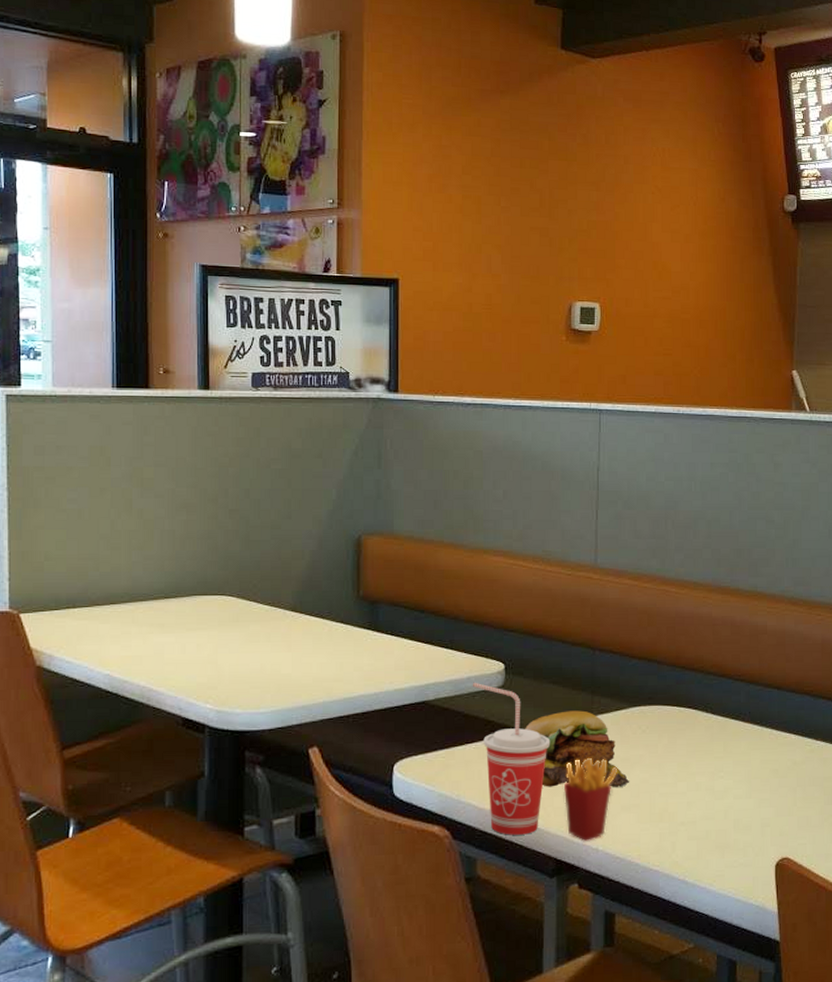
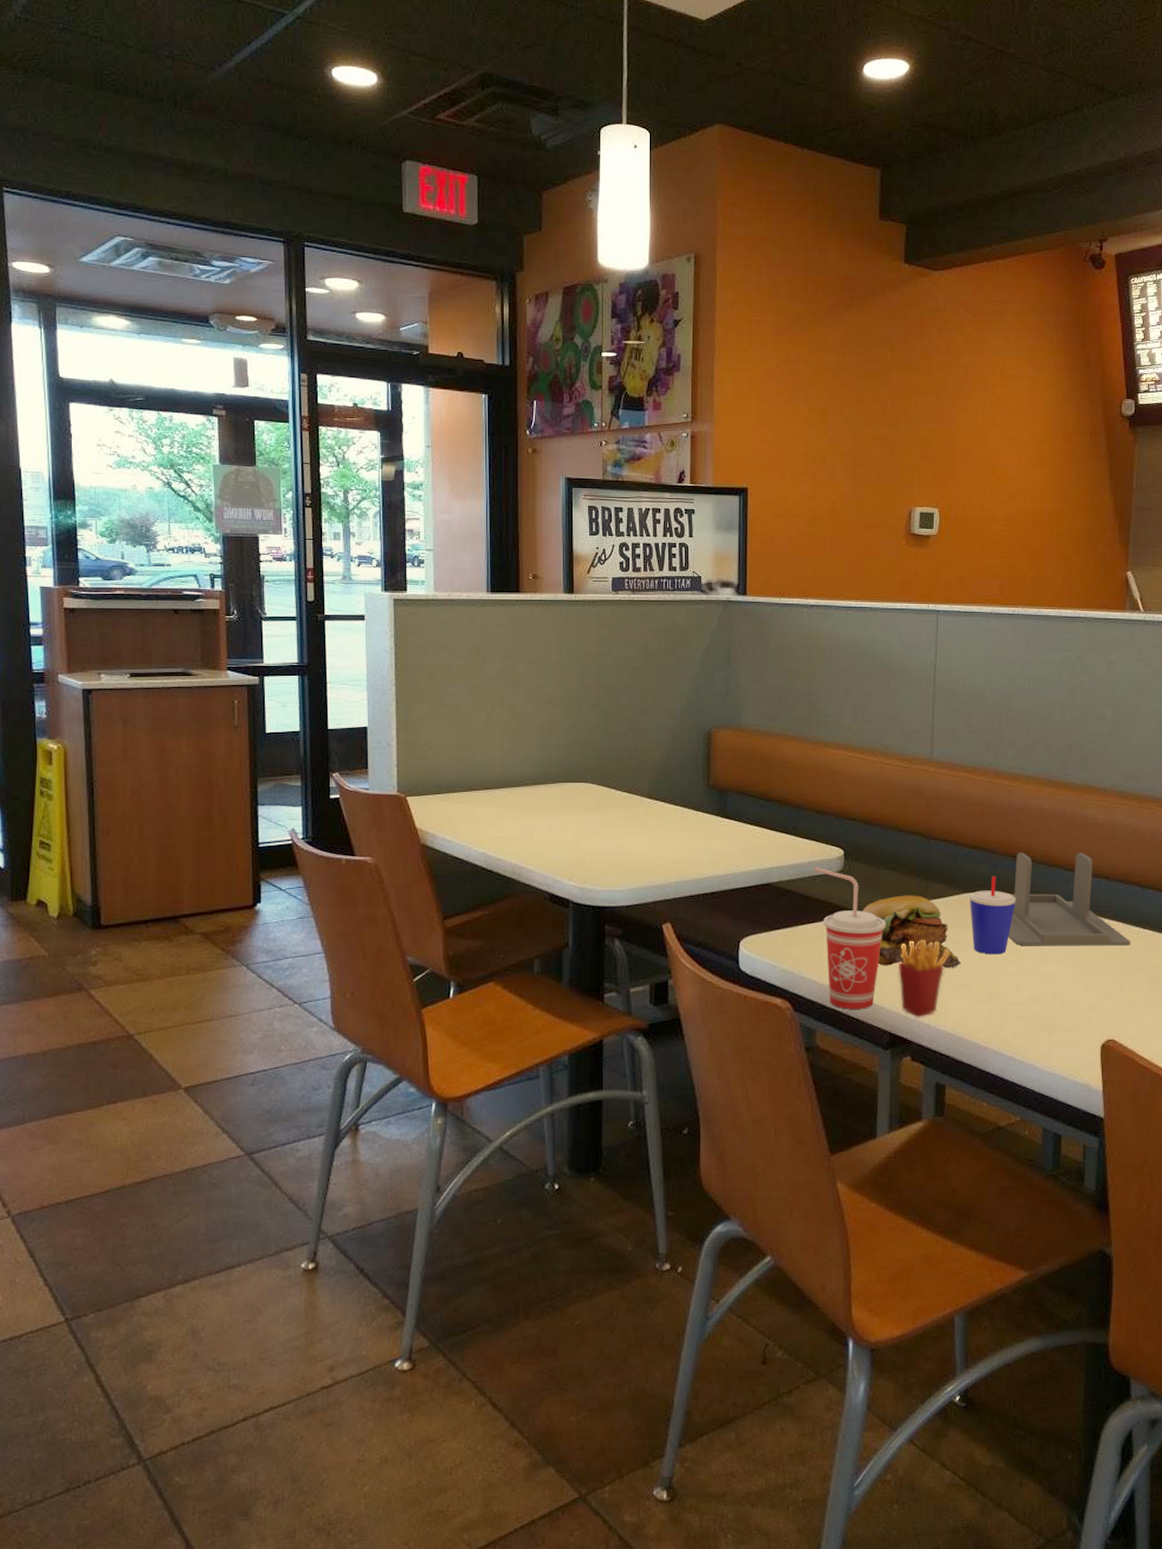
beverage cup: none [638,689,686,772] -> present [970,876,1016,955]
napkin holder: none [678,661,803,762] -> present [1008,852,1130,946]

